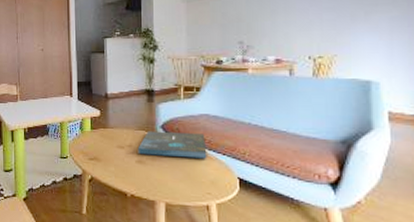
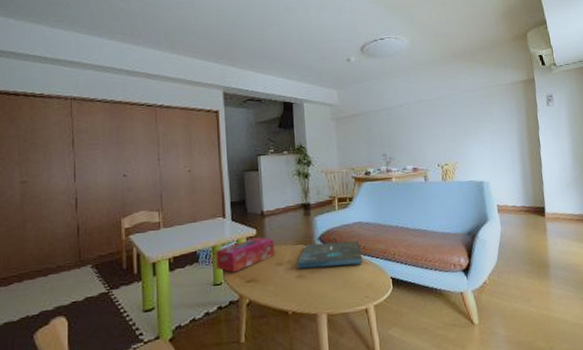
tissue box: none [62,118,116,149] -> present [215,237,275,273]

